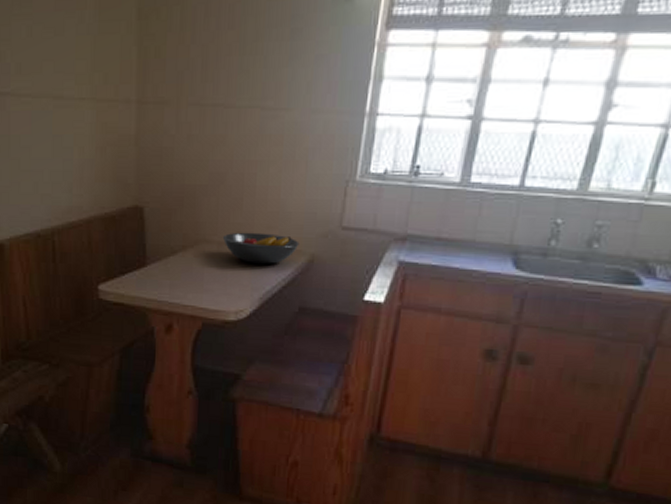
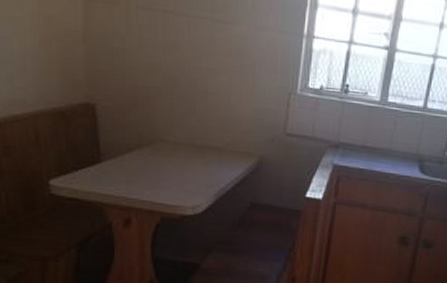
fruit bowl: present [222,232,300,264] -> none [177,133,249,164]

